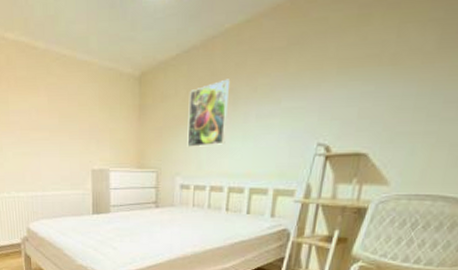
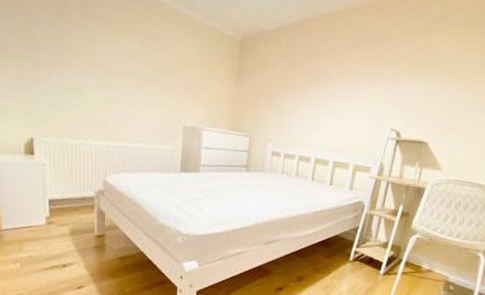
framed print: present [187,79,231,148] -> none [281,59,324,119]

